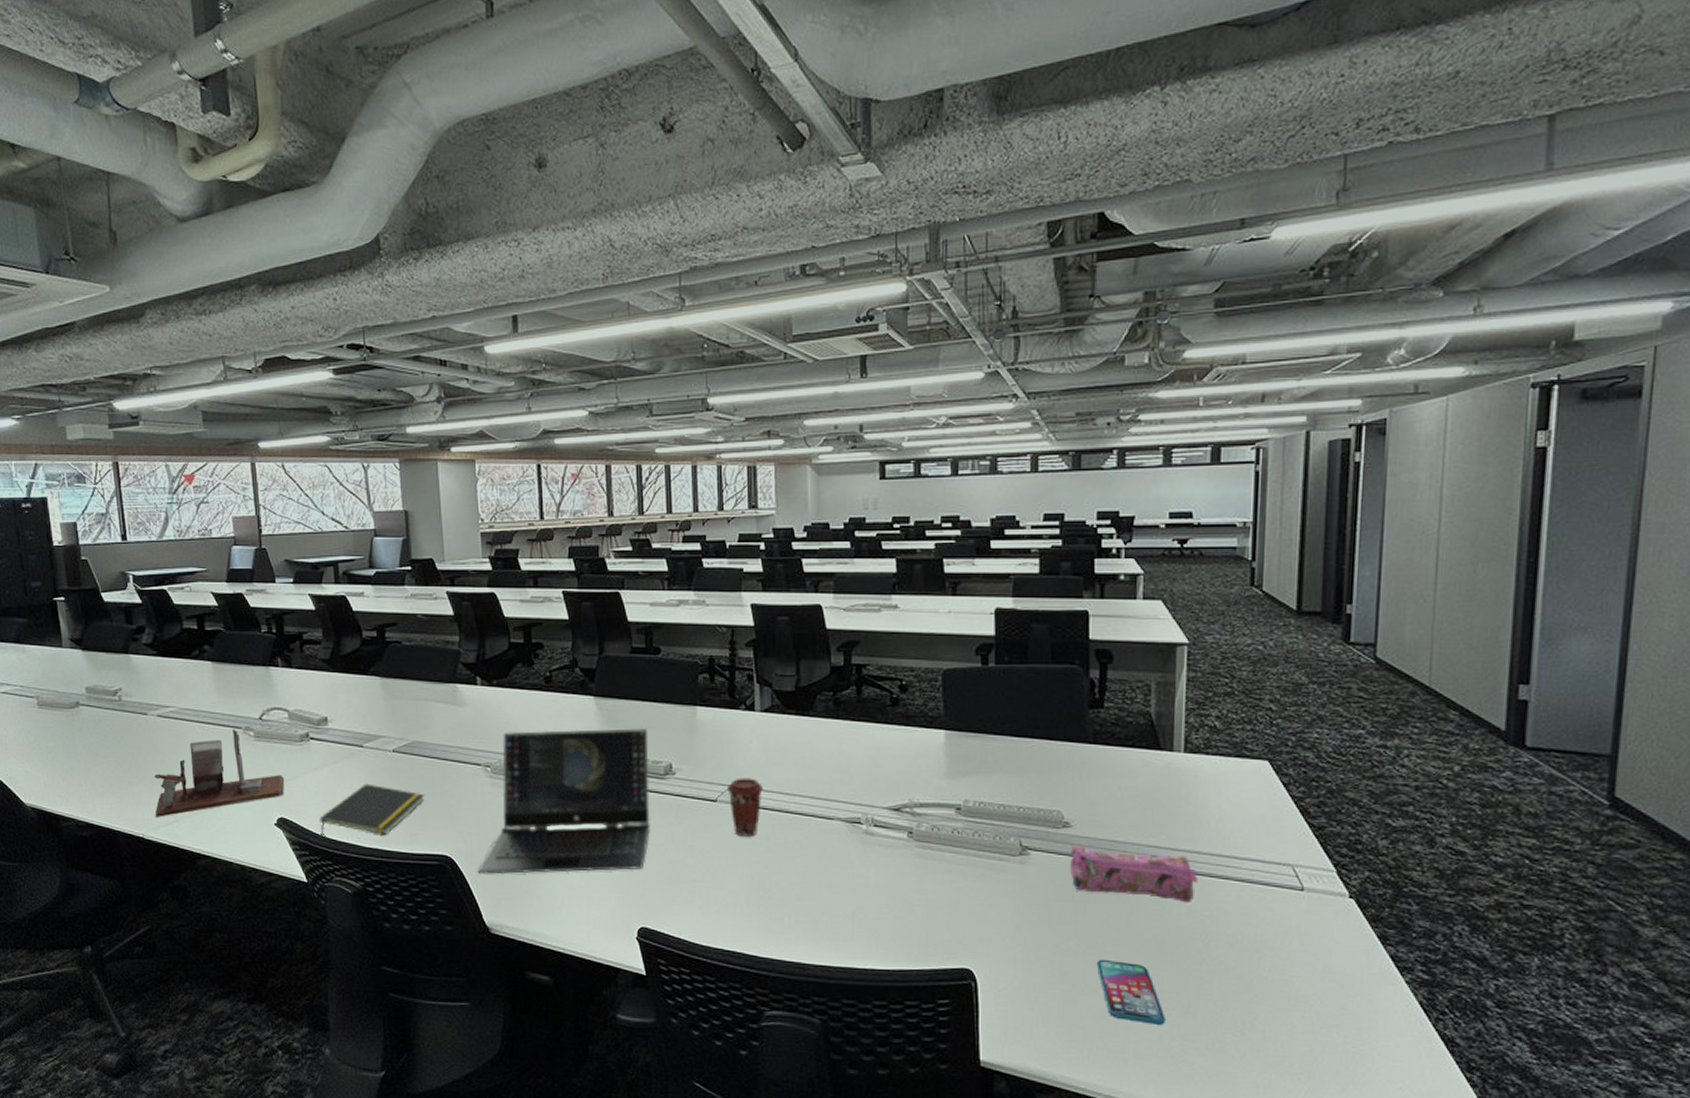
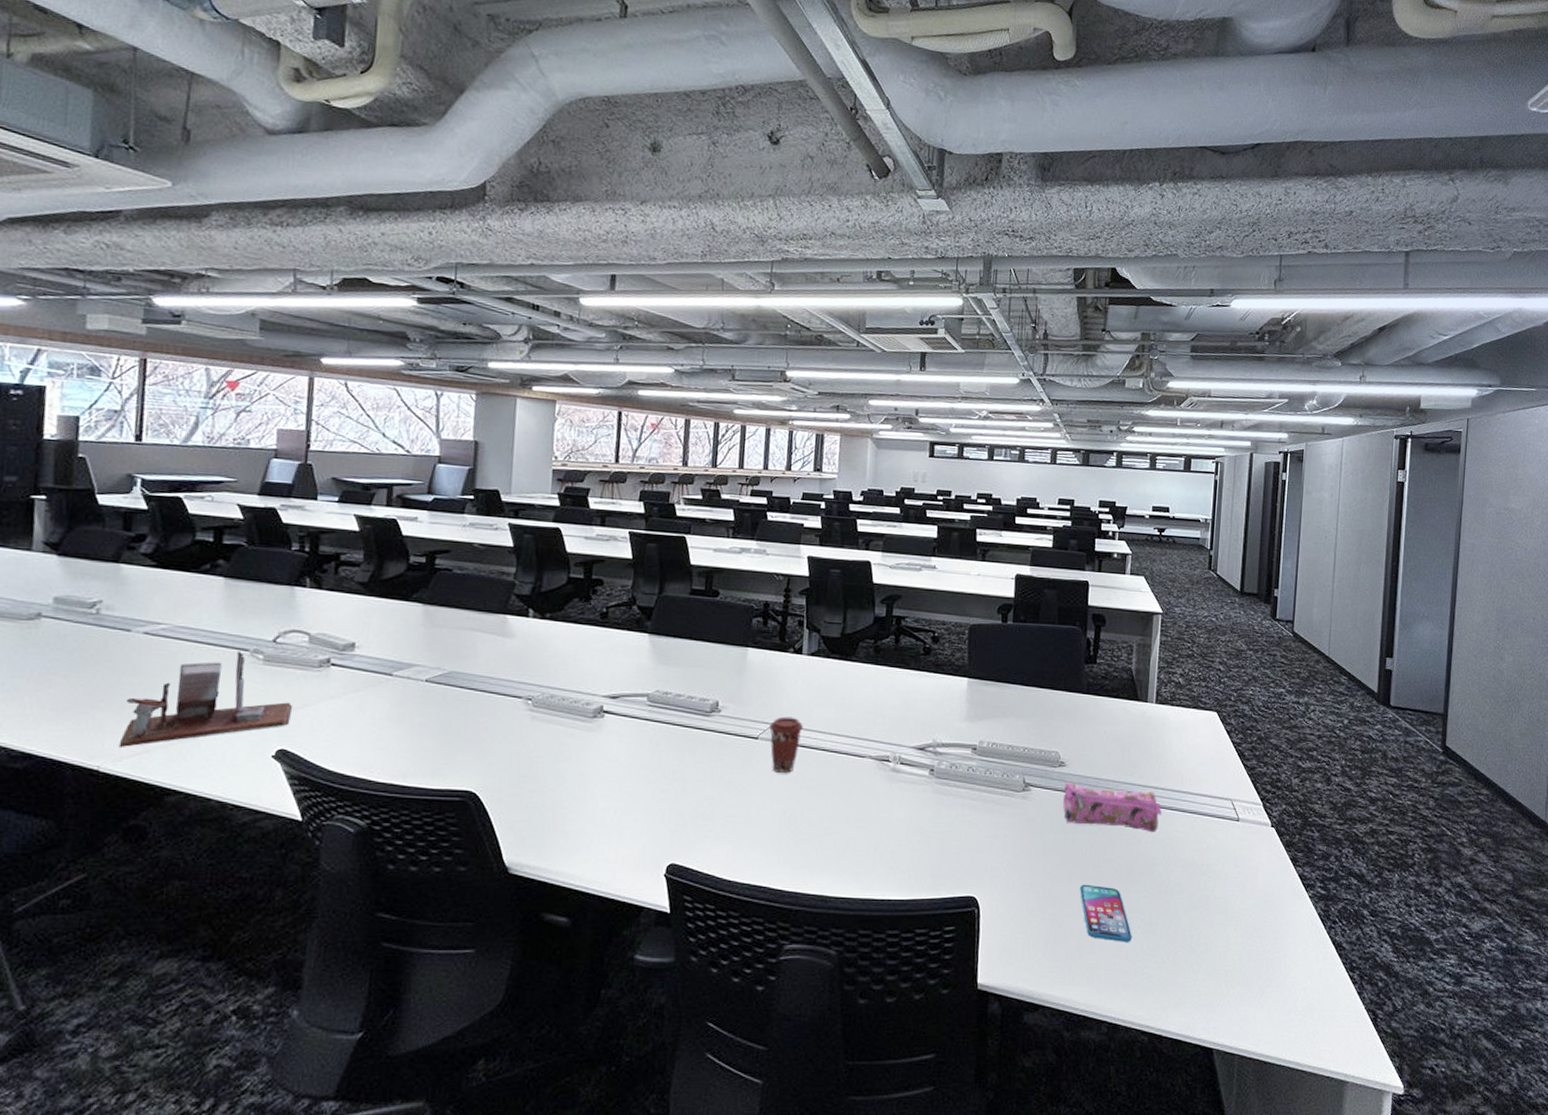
notepad: present [320,783,425,837] -> none [327,714,456,770]
laptop: present [477,727,650,875] -> none [503,664,699,811]

